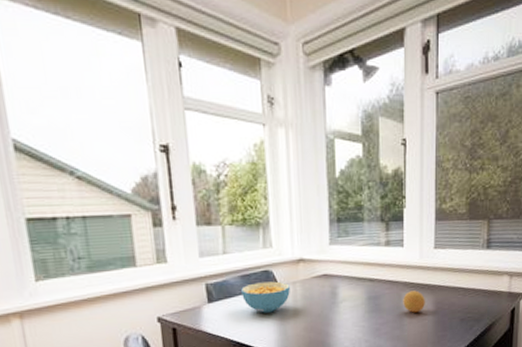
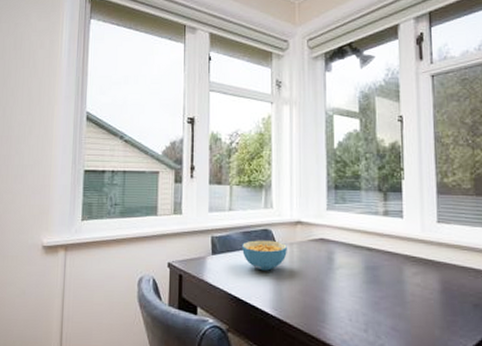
fruit: present [403,290,425,313] -> none [404,265,430,290]

